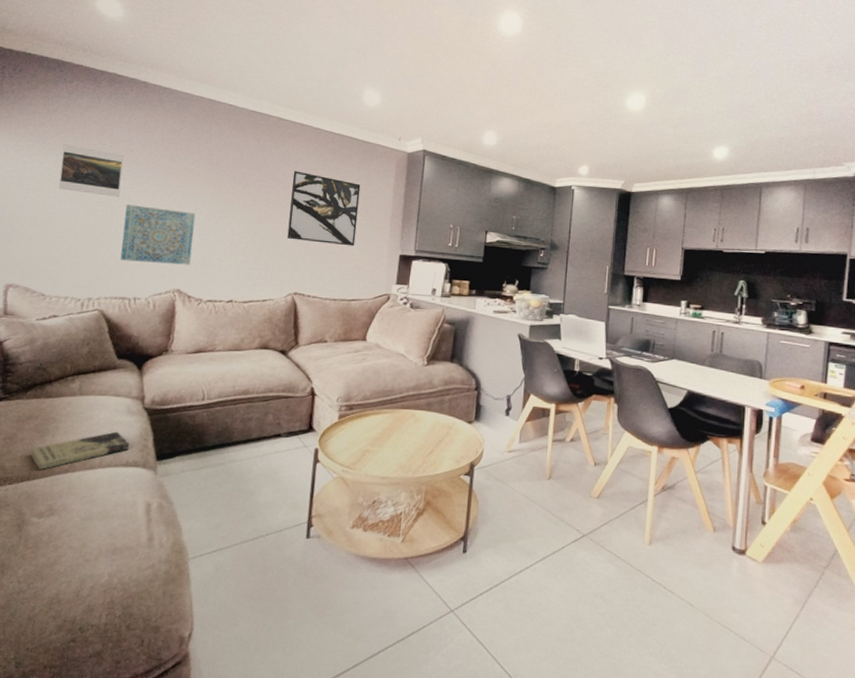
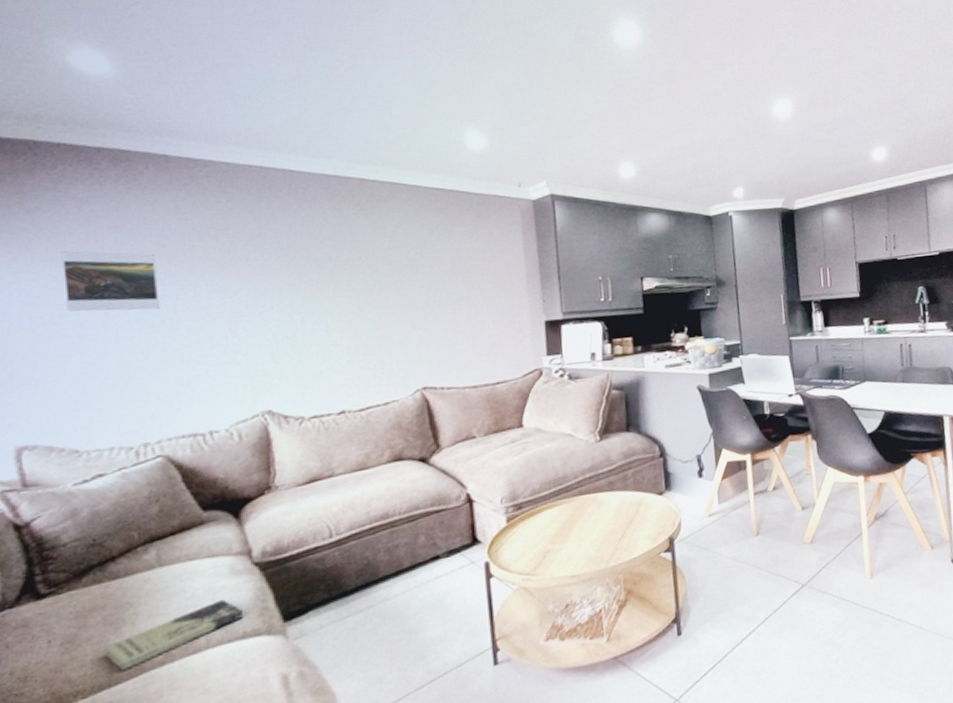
wall art: present [120,205,196,265] -> none [172,312,279,389]
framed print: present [287,171,361,247] -> none [393,241,488,326]

